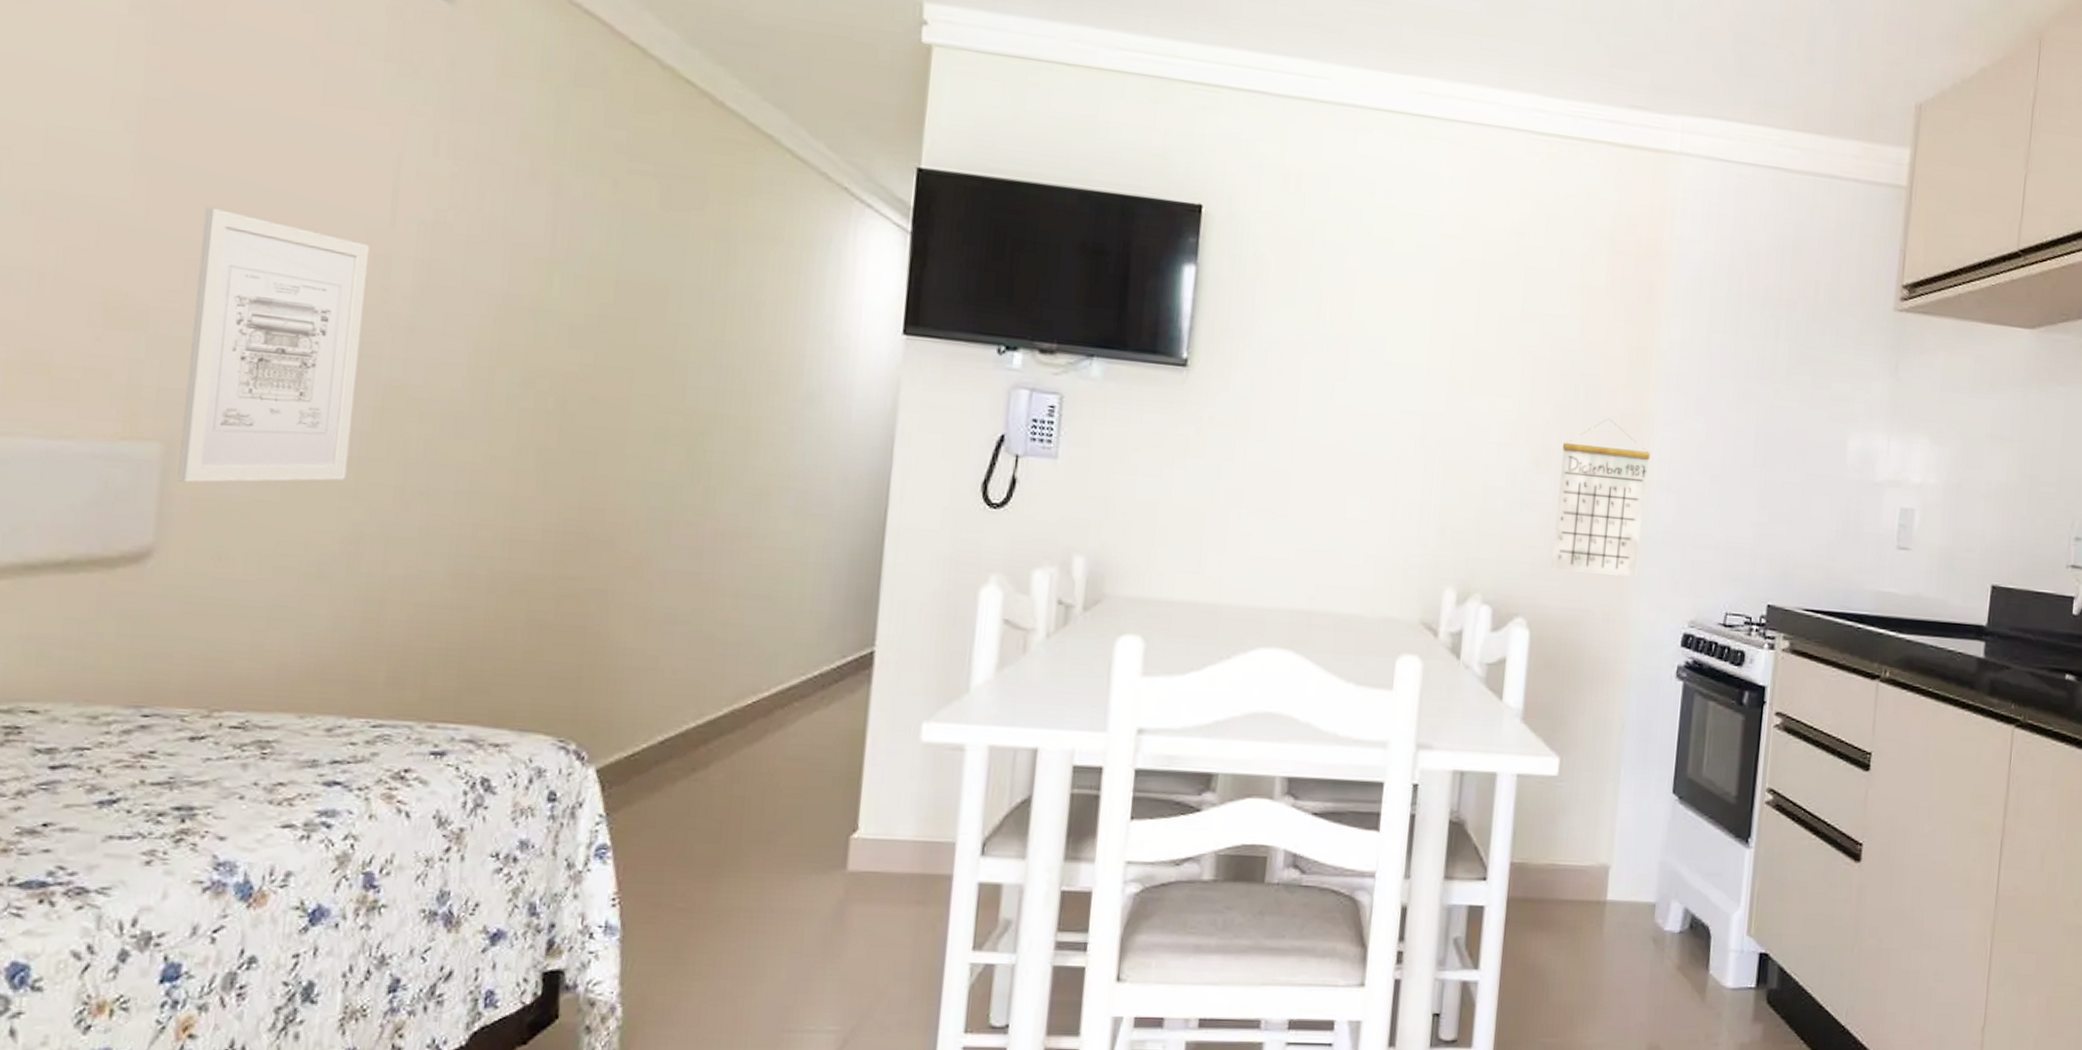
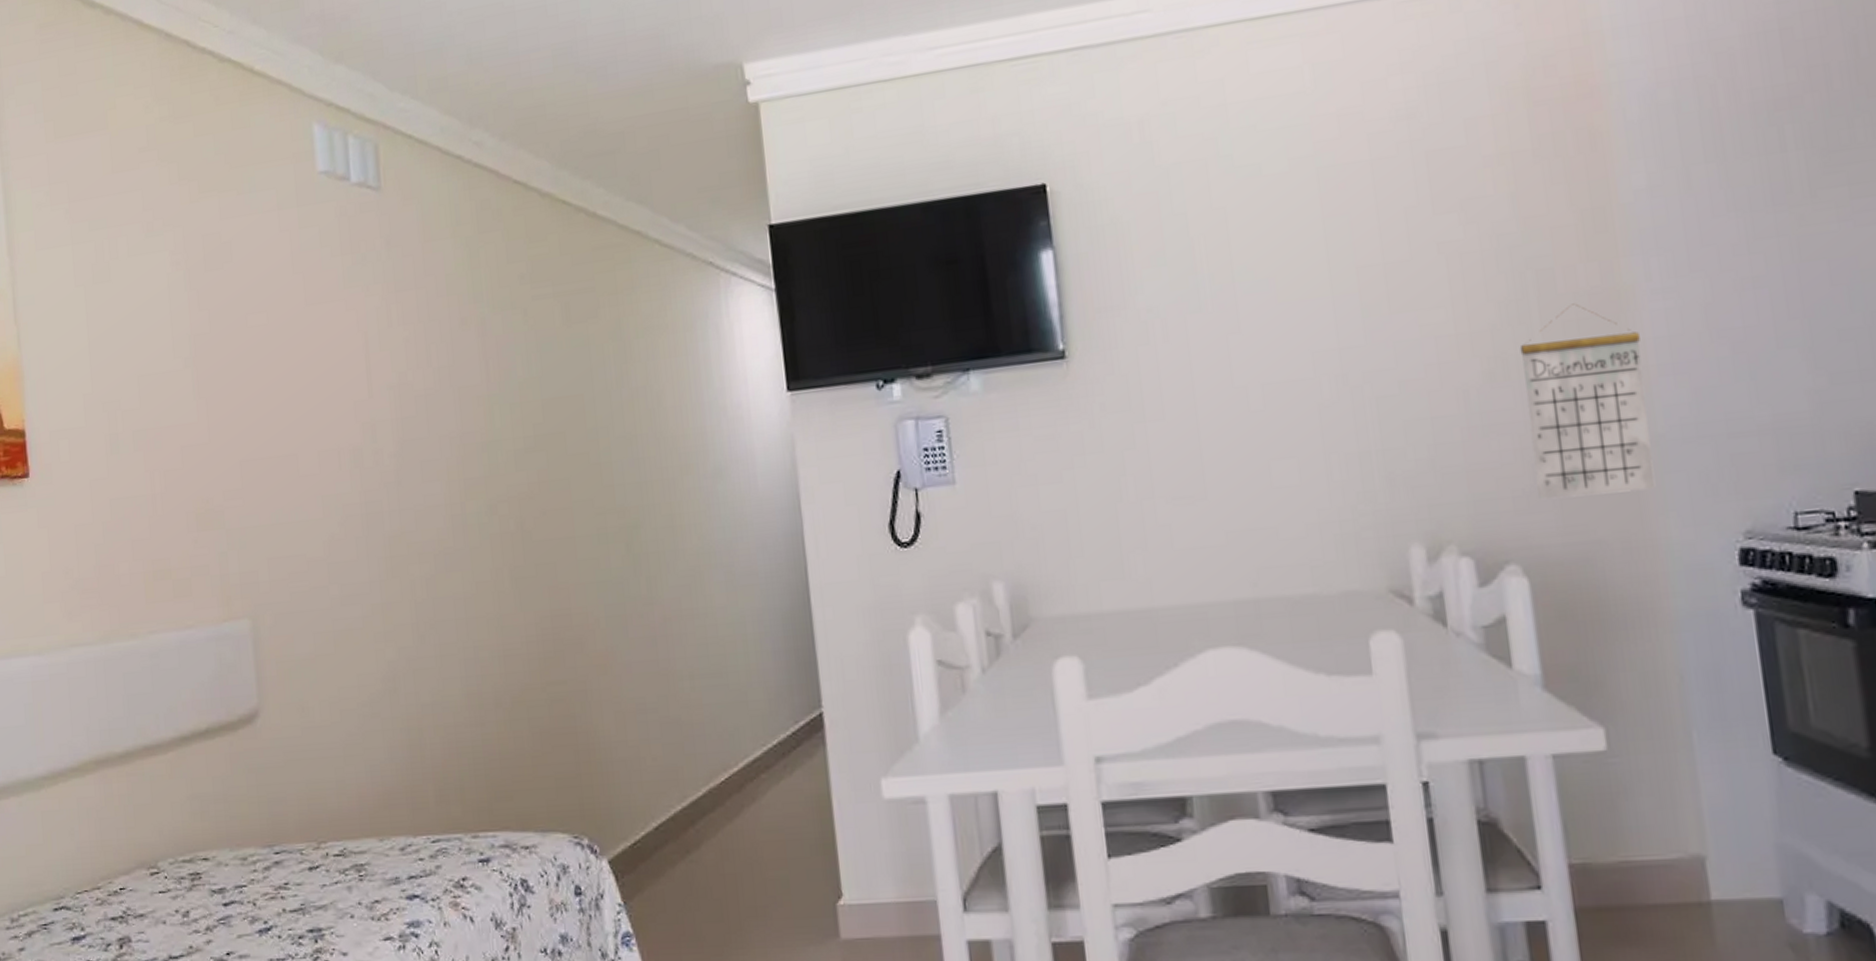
wall art: present [177,207,370,483] -> none [245,413,377,650]

